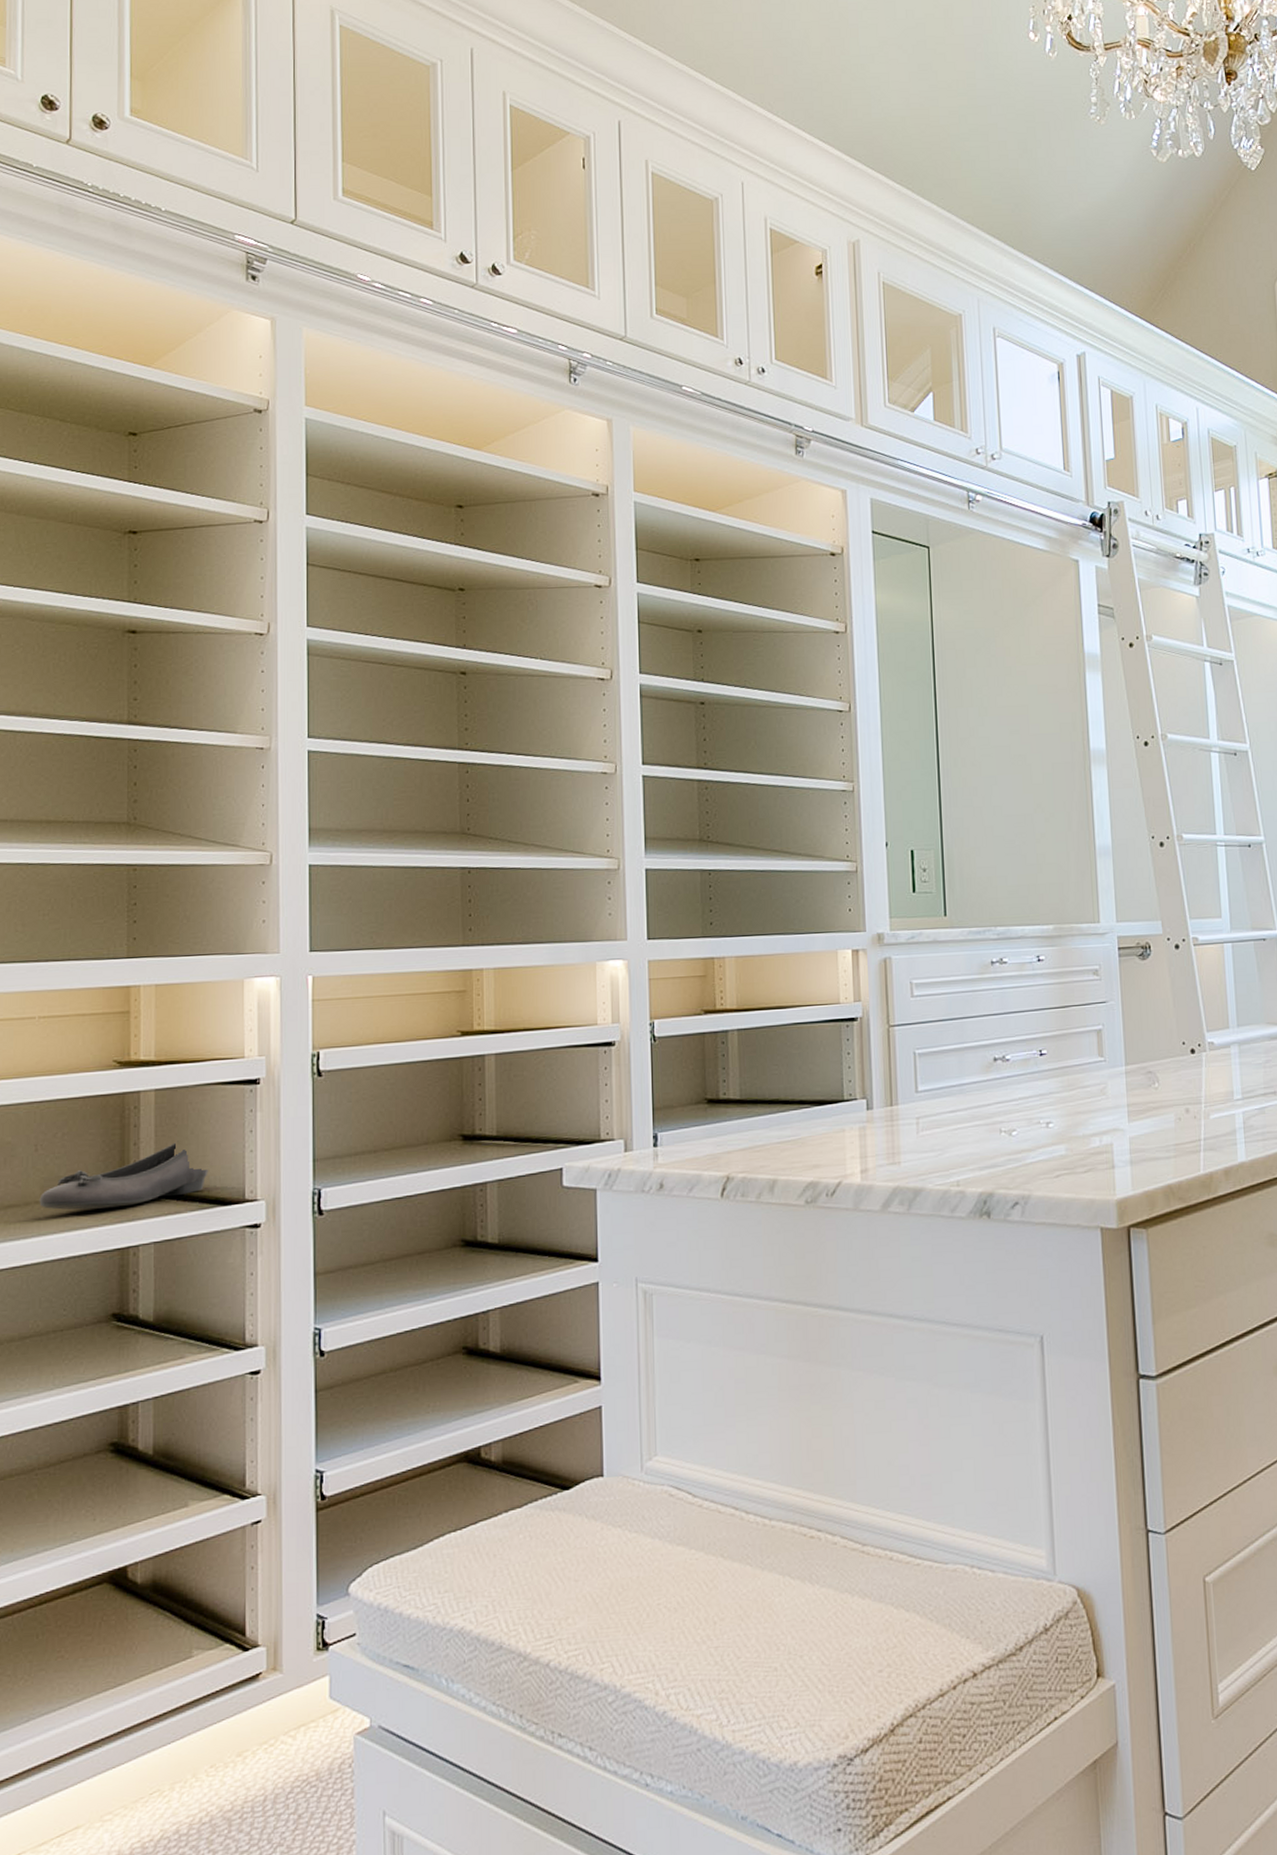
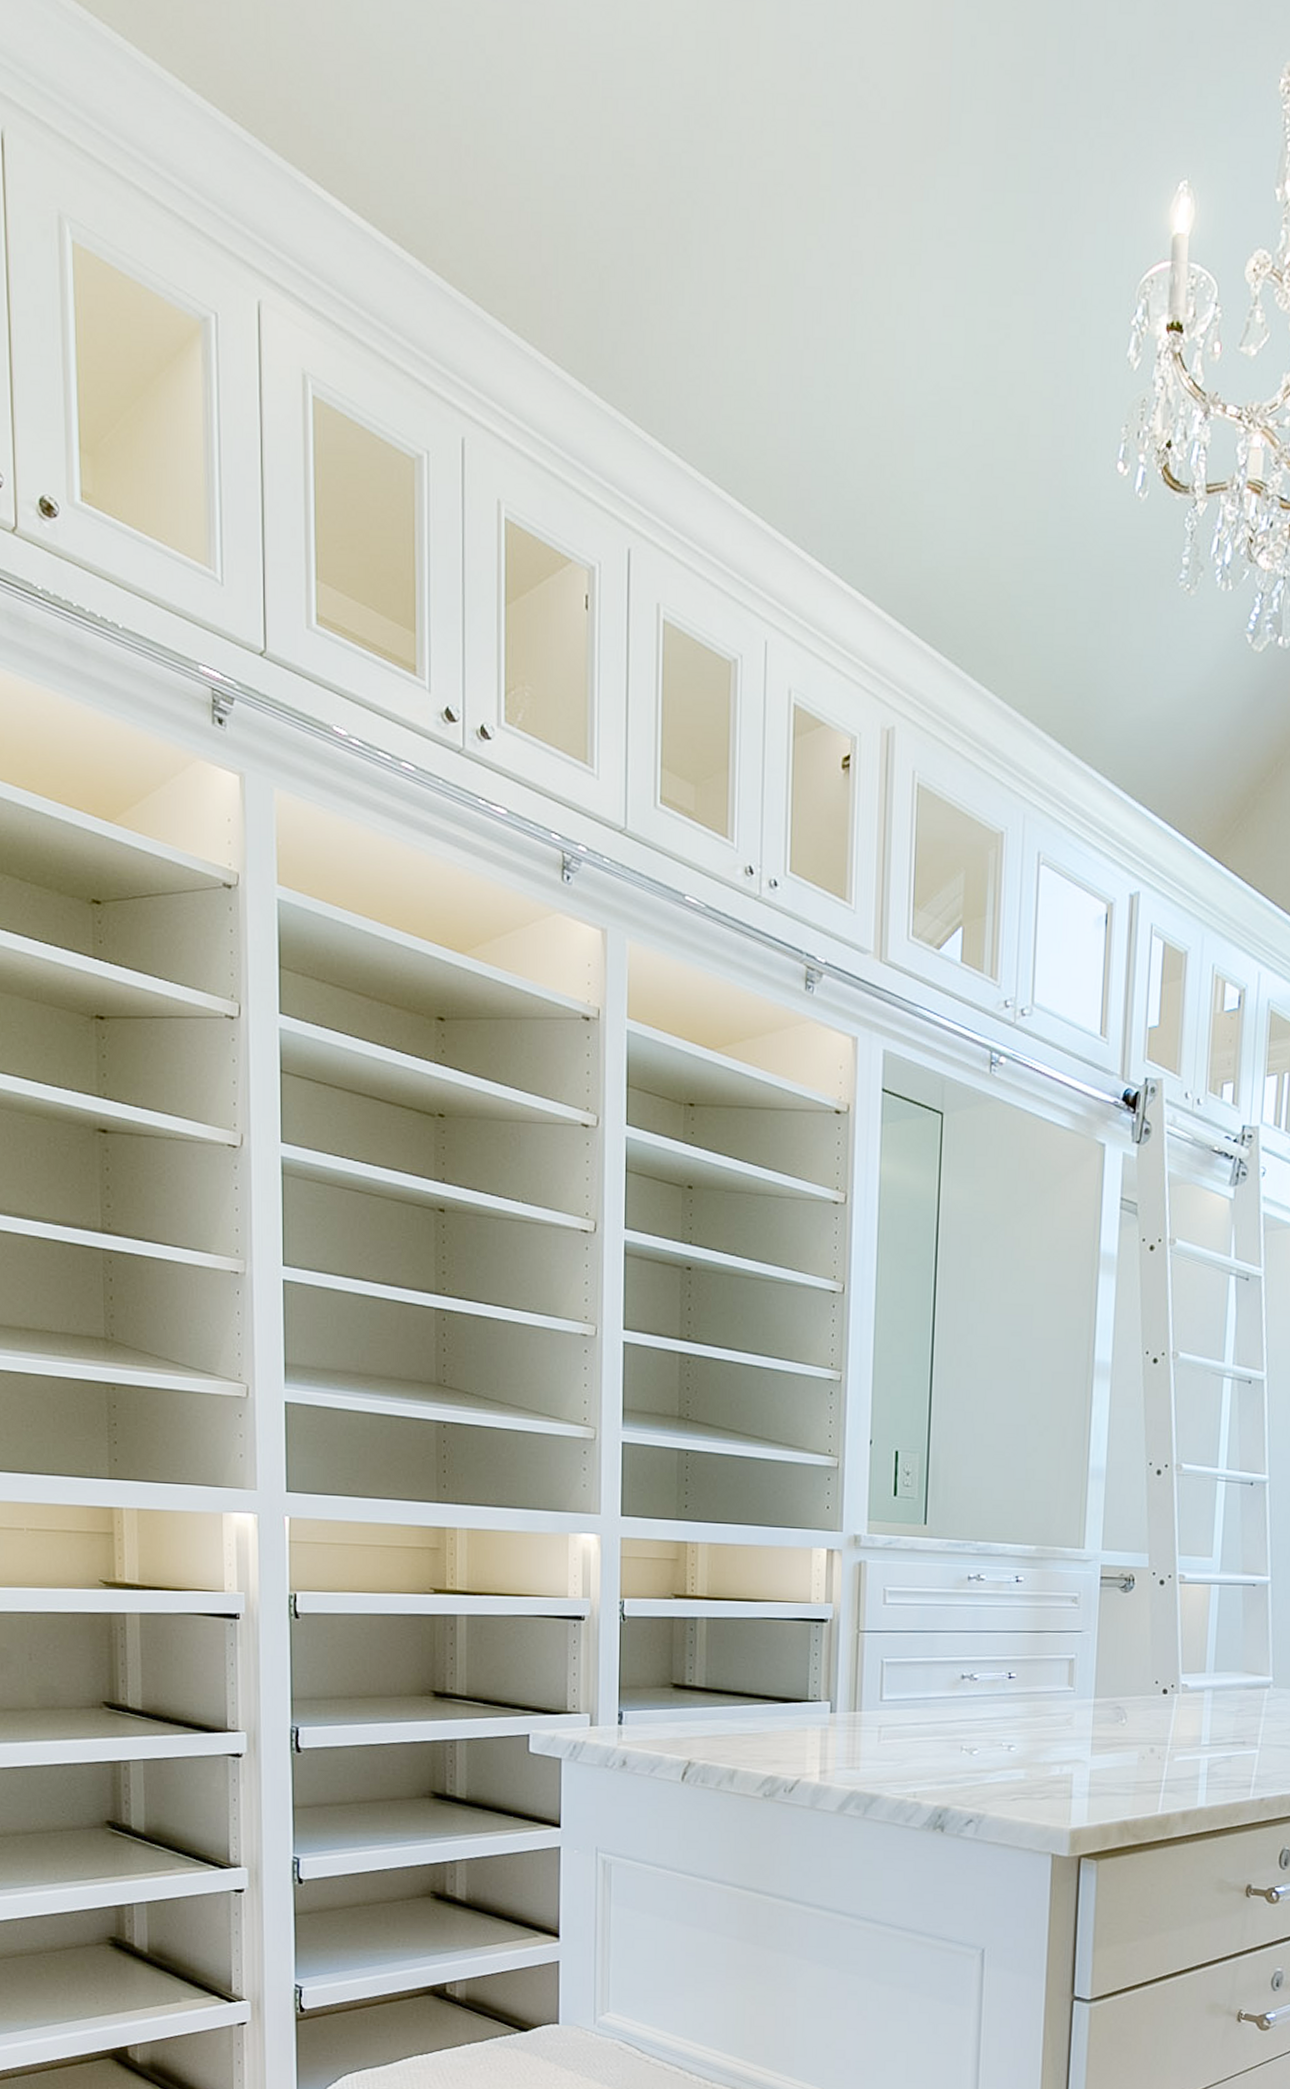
ballet flat: present [39,1141,208,1210] -> none [35,1665,192,1723]

